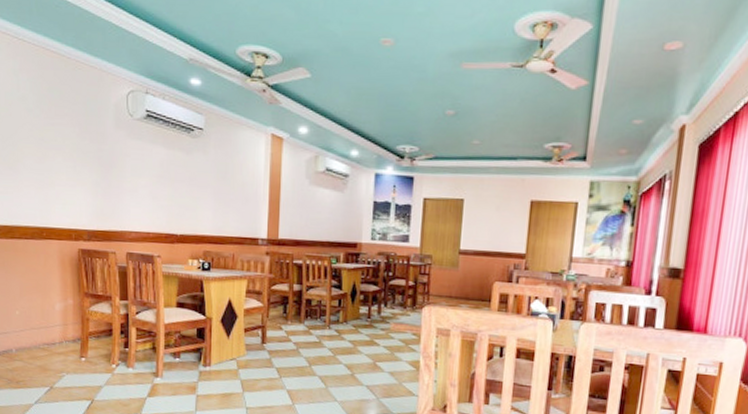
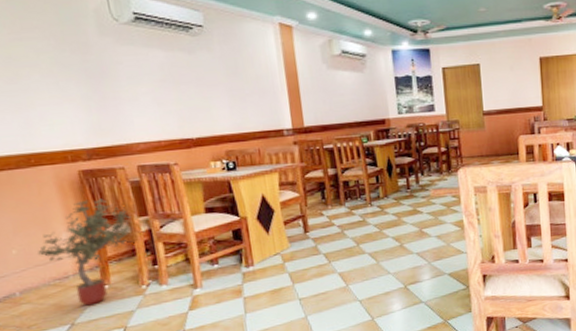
potted tree: none [35,276,114,374] -> present [38,198,132,306]

